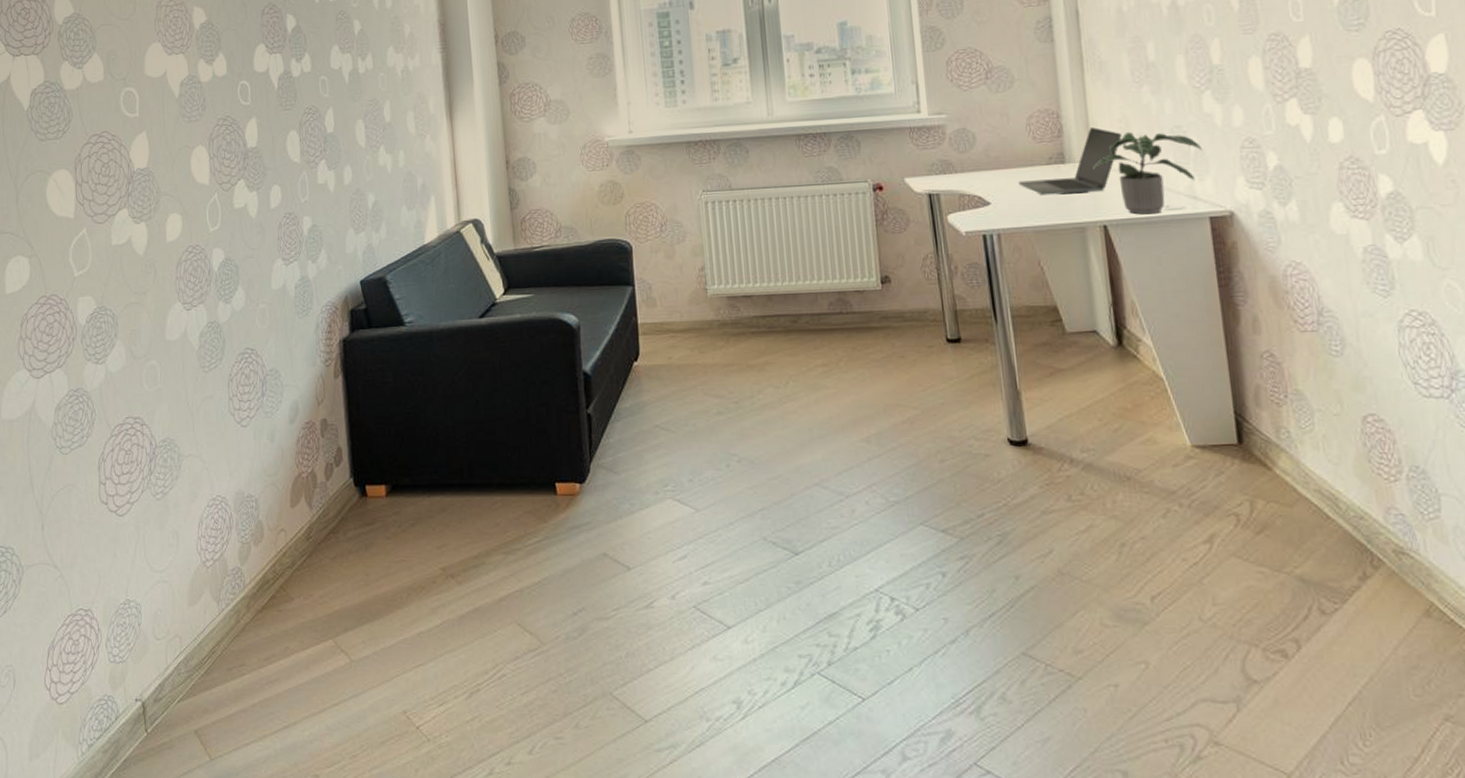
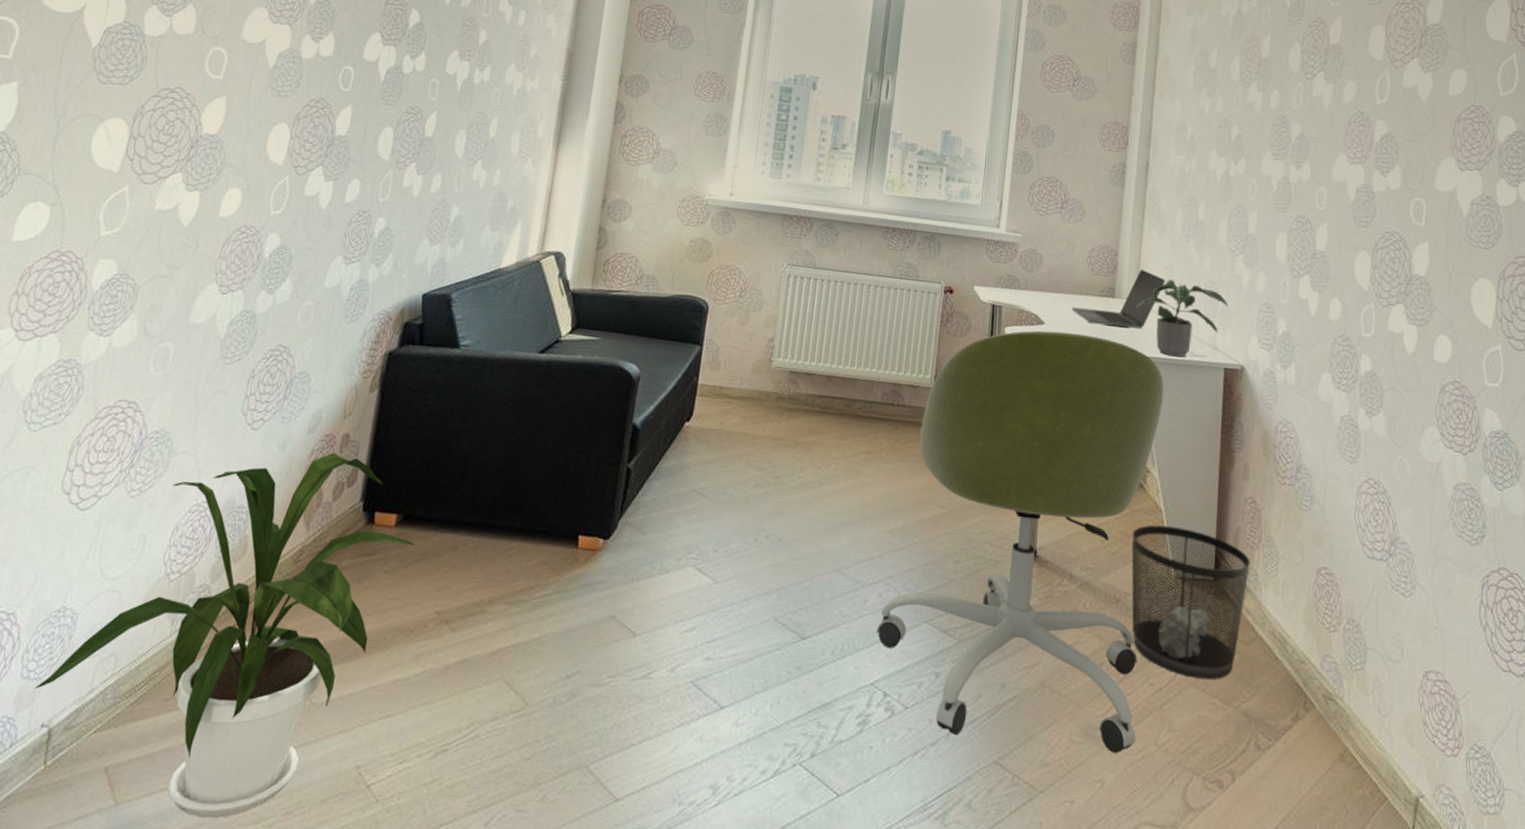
house plant: none [122,437,408,766] -> present [35,452,415,819]
office chair: none [870,207,1177,632] -> present [876,330,1165,753]
waste bin: none [1132,394,1279,548] -> present [1131,524,1250,680]

